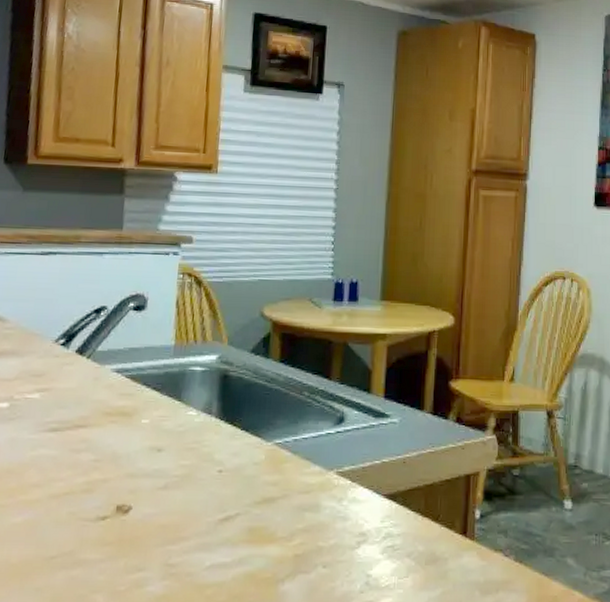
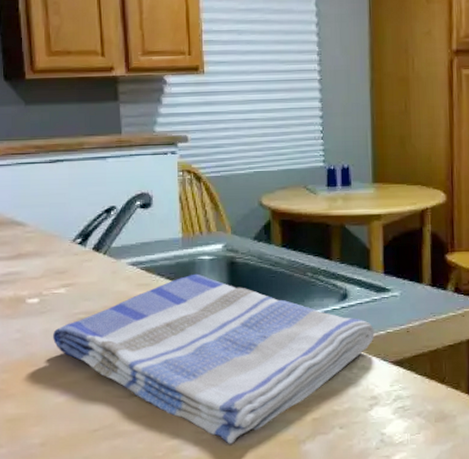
dish towel: none [18,385,369,580] -> present [53,273,374,444]

